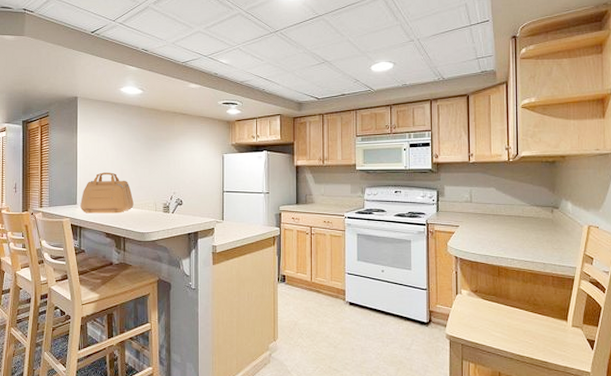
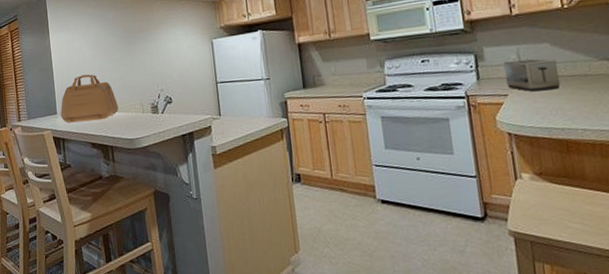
toaster: none [458,198,500,225] -> present [503,58,561,92]

